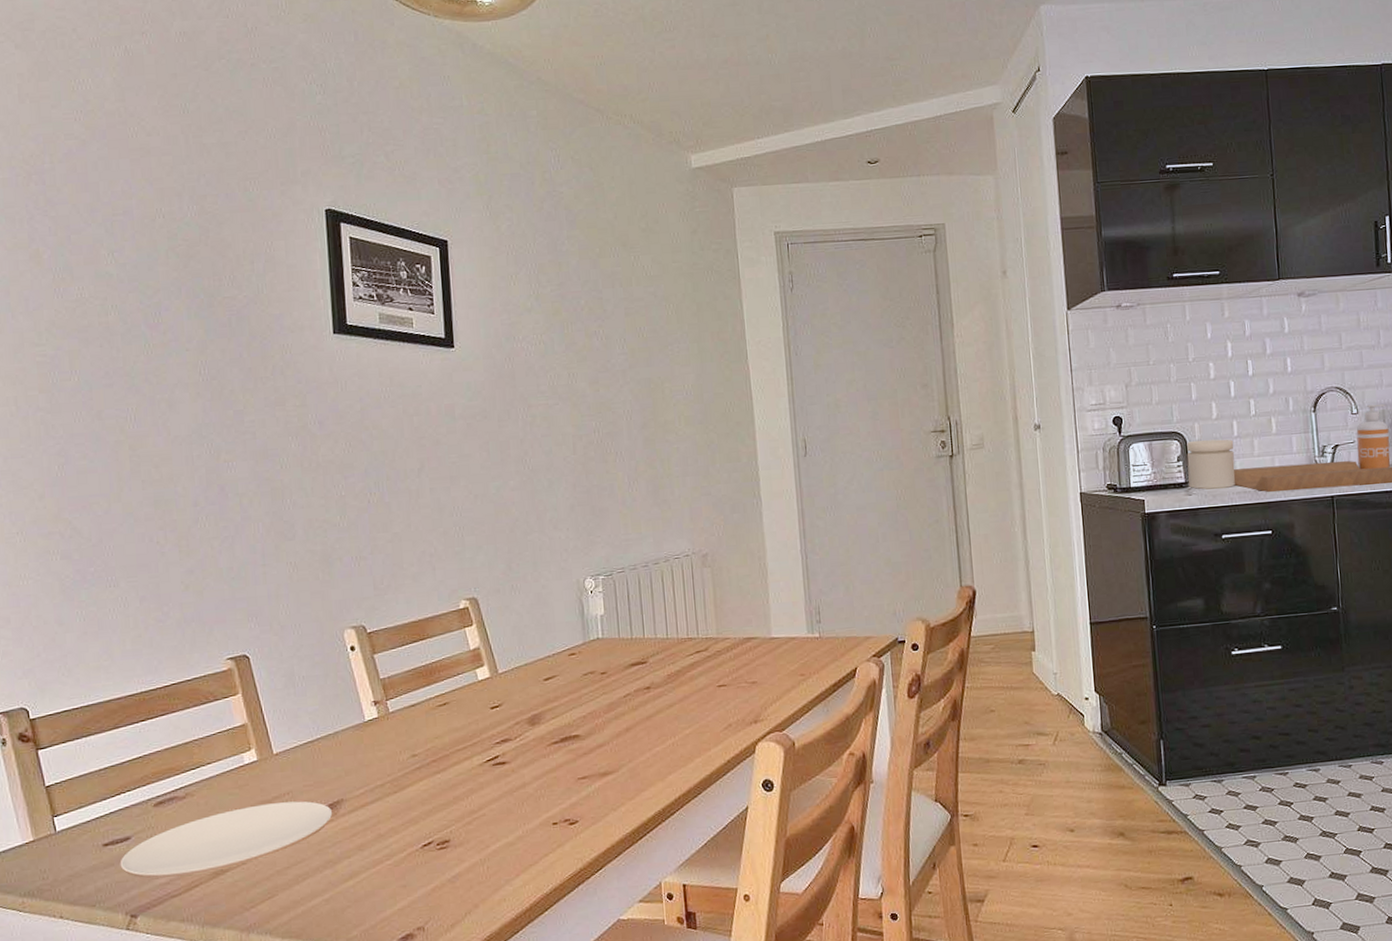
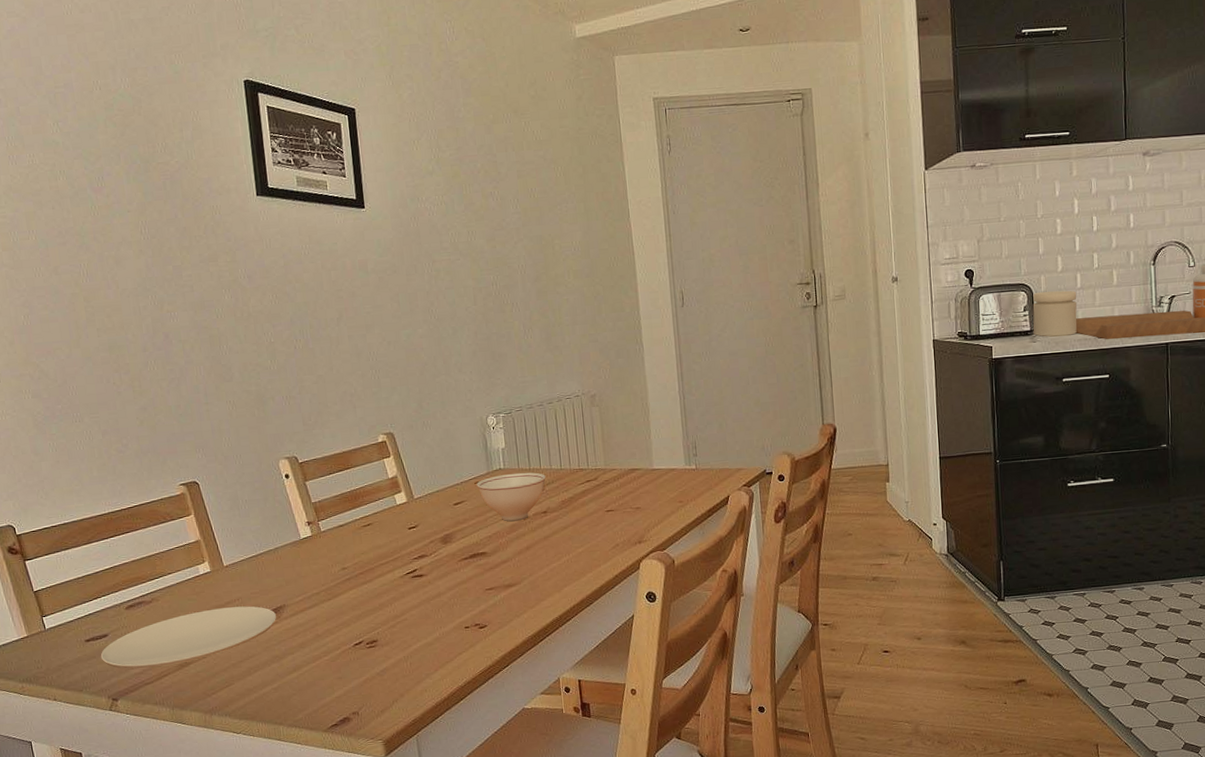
bowl: none [571,642,650,699] -> present [477,472,546,522]

